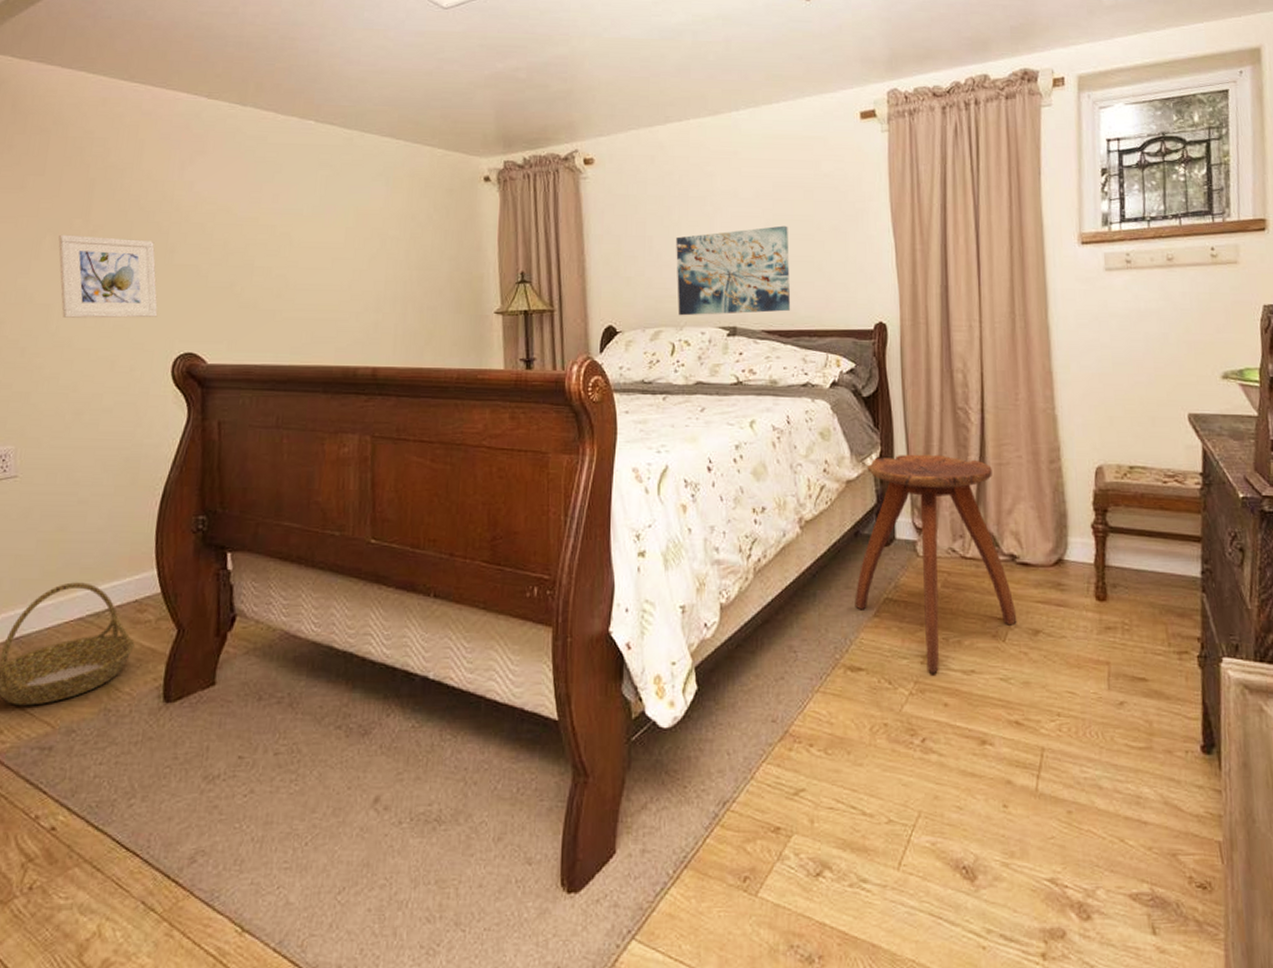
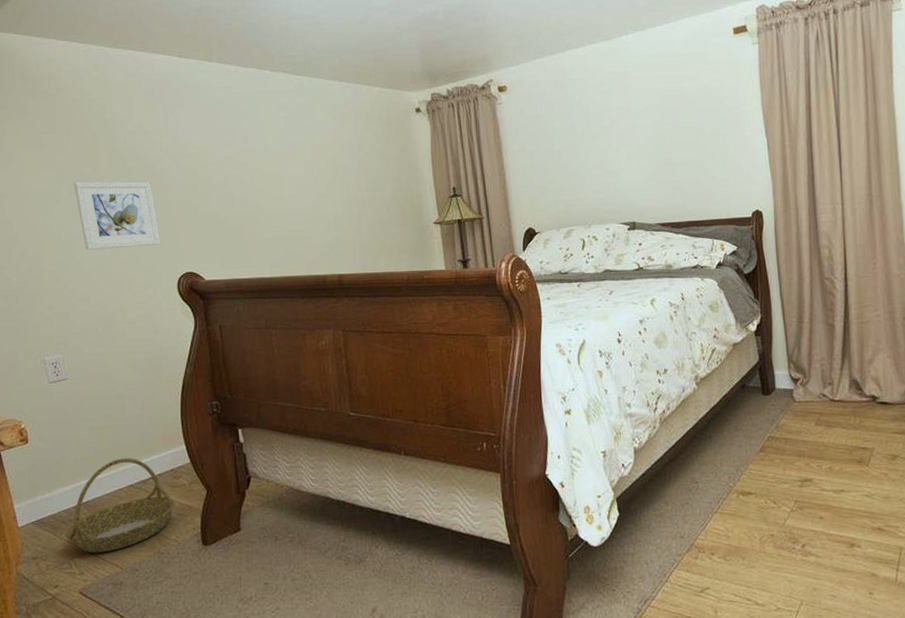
wall art: present [676,225,791,316] -> none [581,133,681,216]
stool: present [854,454,1017,674] -> none [743,318,878,494]

